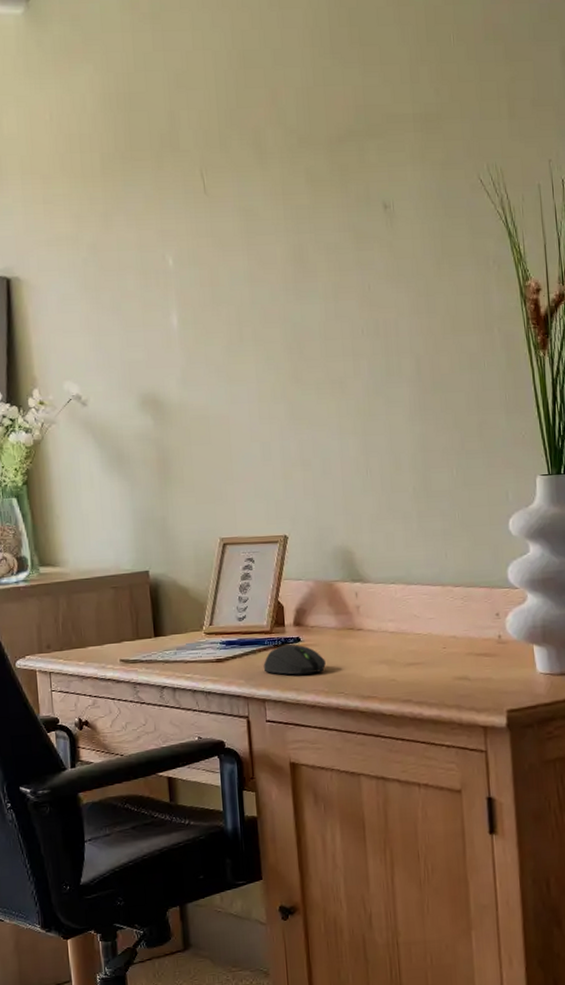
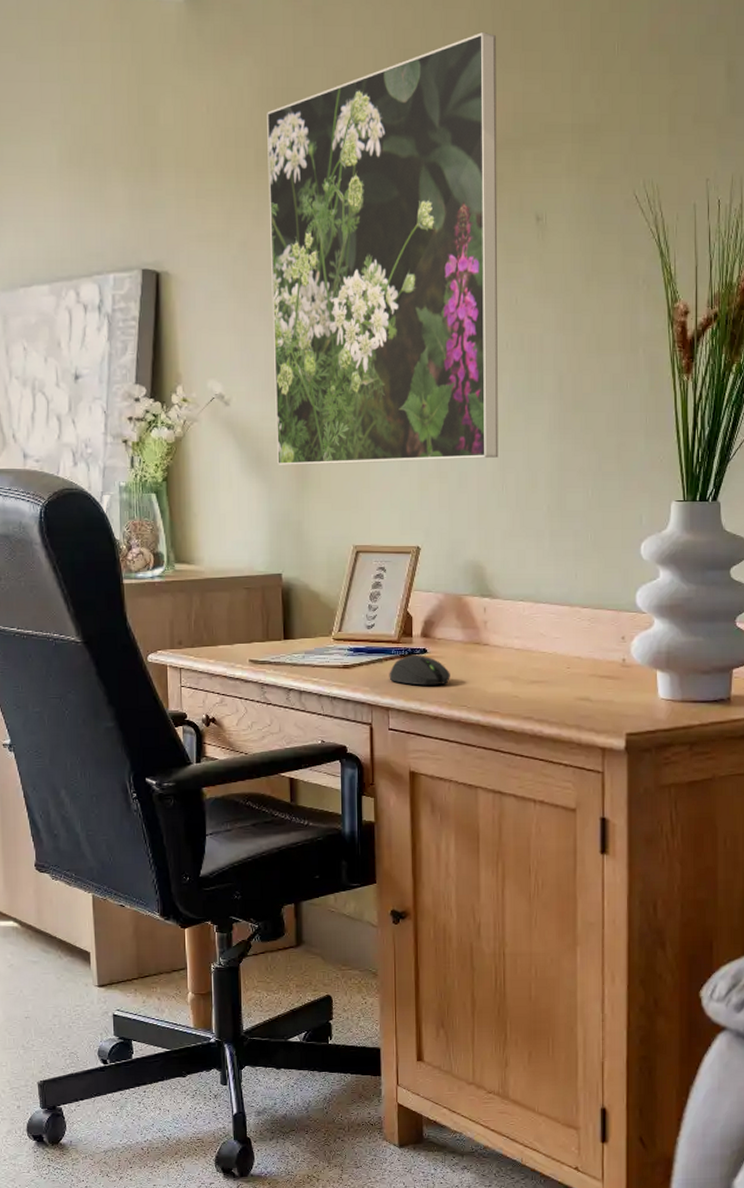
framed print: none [110,30,361,462] -> present [267,32,499,465]

